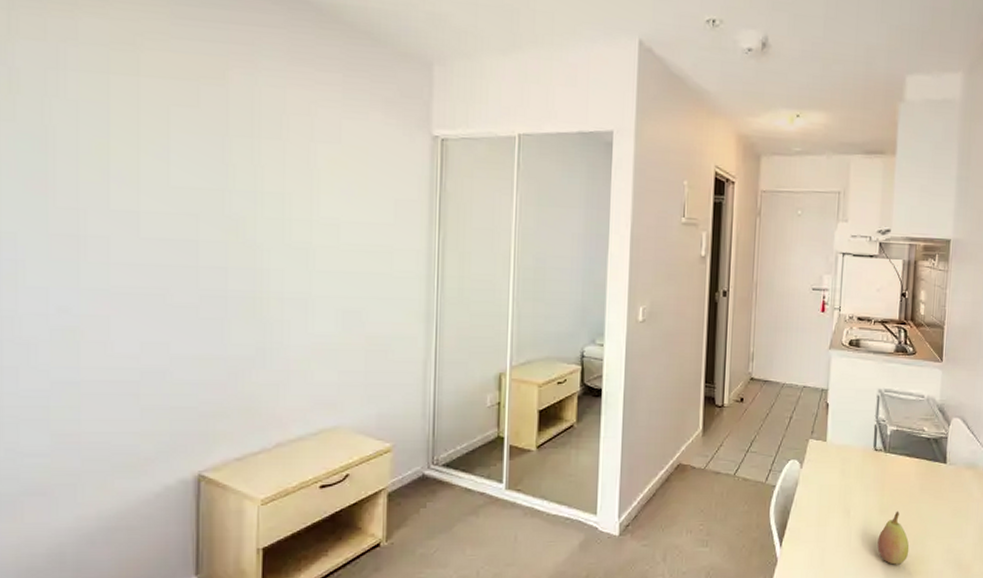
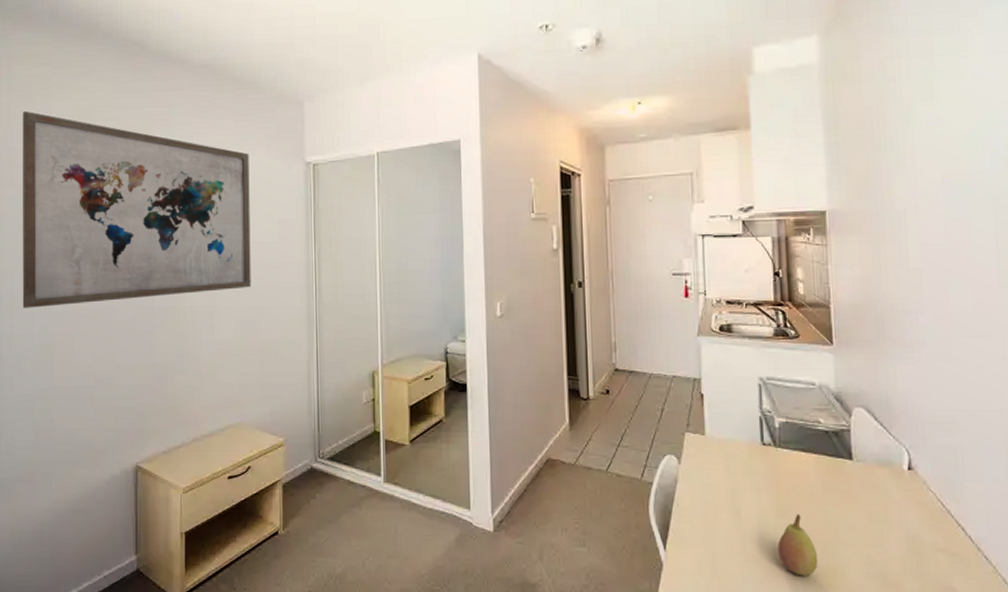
wall art: none [31,21,361,282] -> present [22,110,251,308]

